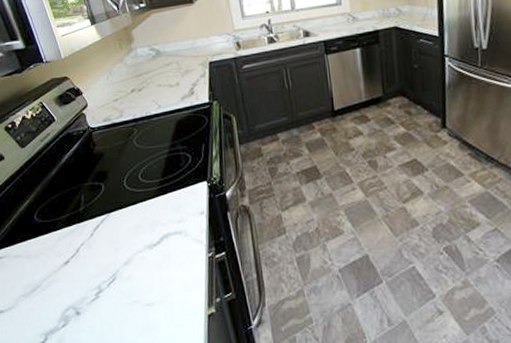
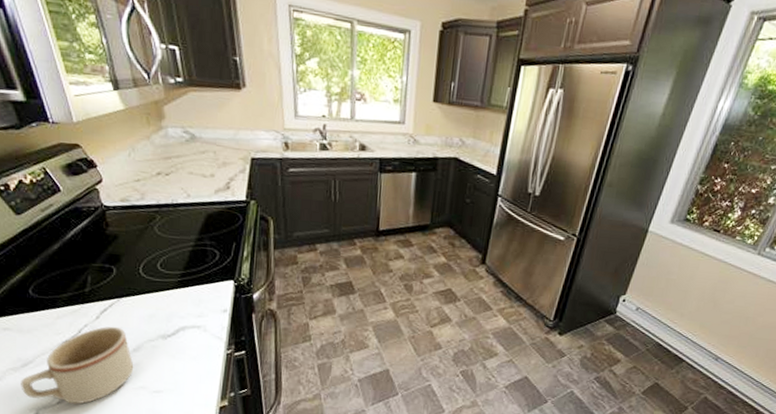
mug: none [31,242,127,326] -> present [21,326,134,404]

